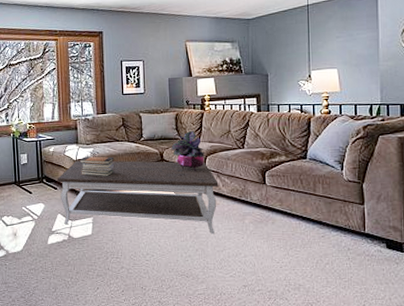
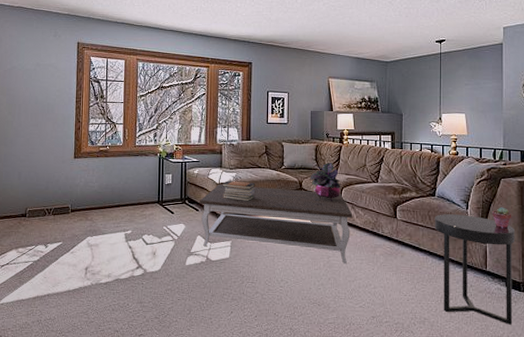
side table: none [306,176,395,287] -> present [434,214,515,325]
potted succulent: none [369,165,392,188] -> present [491,207,512,229]

